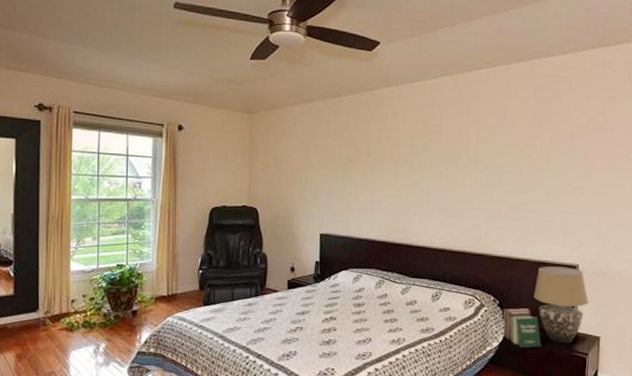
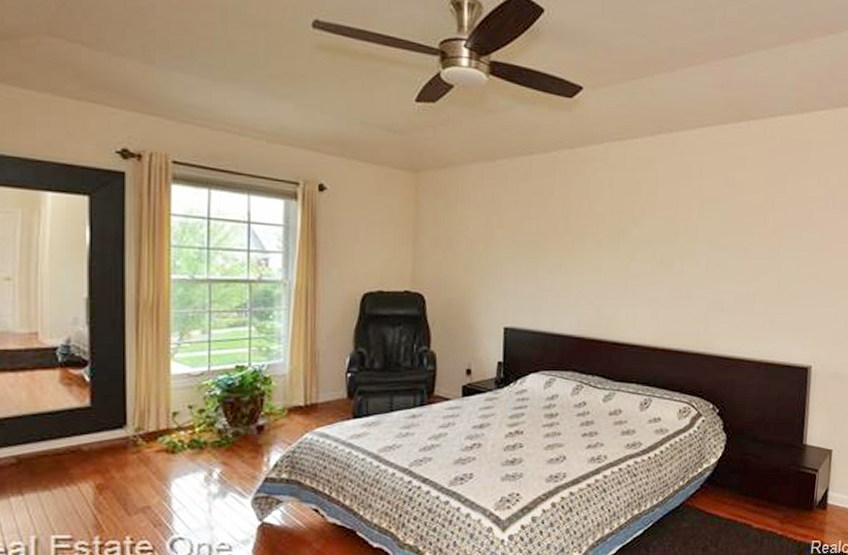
books: present [503,308,542,349] -> none [723,417,766,465]
table lamp: present [534,266,589,344] -> none [759,368,822,459]

